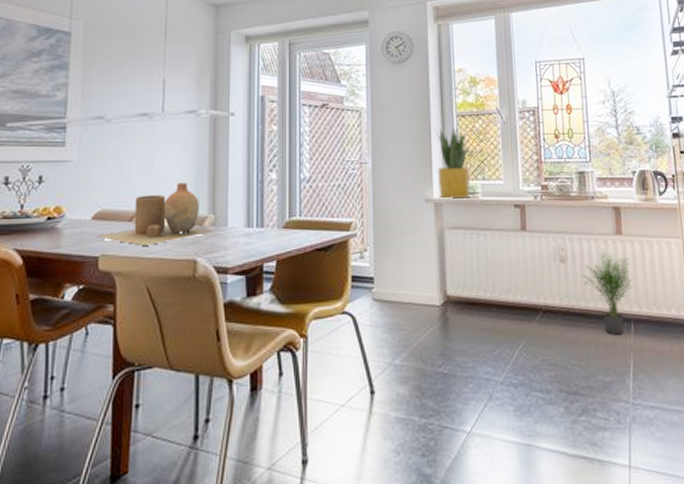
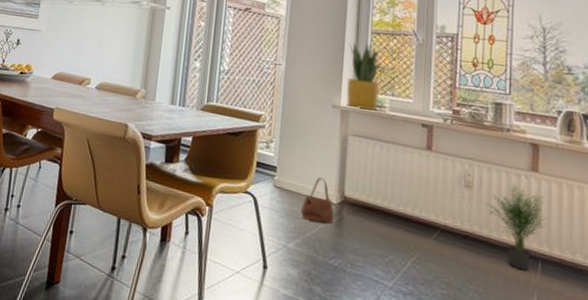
vase: present [97,183,213,246] -> none [54,59,144,107]
handbag: none [403,280,438,330] -> present [300,177,334,224]

